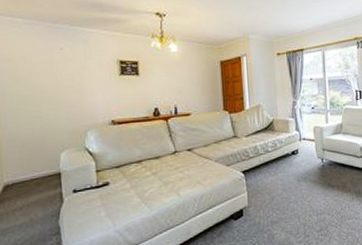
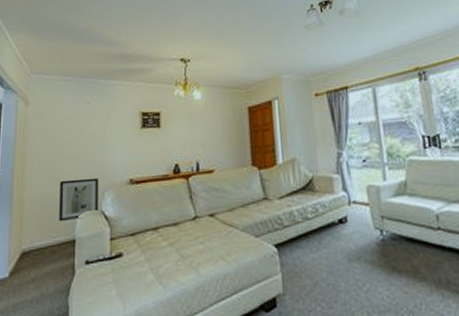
wall art: none [38,118,83,158] -> present [59,177,99,222]

